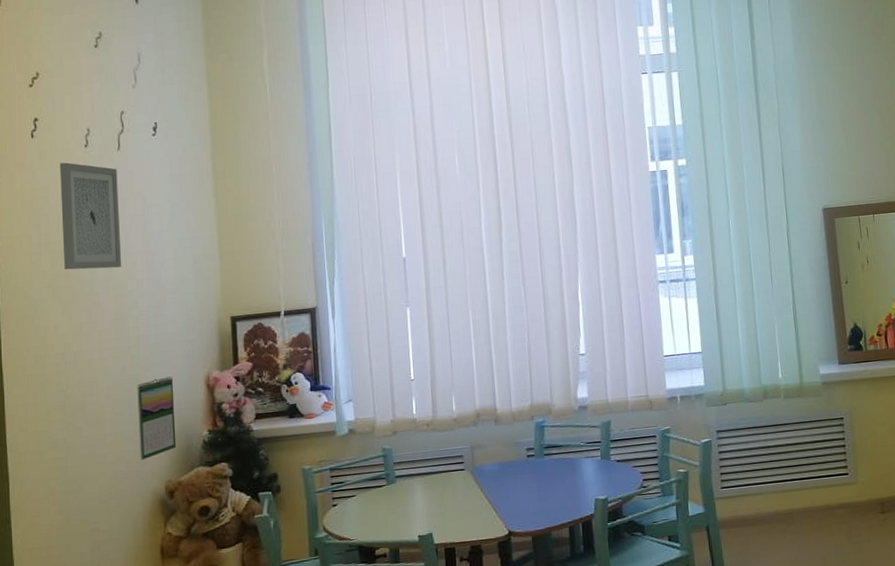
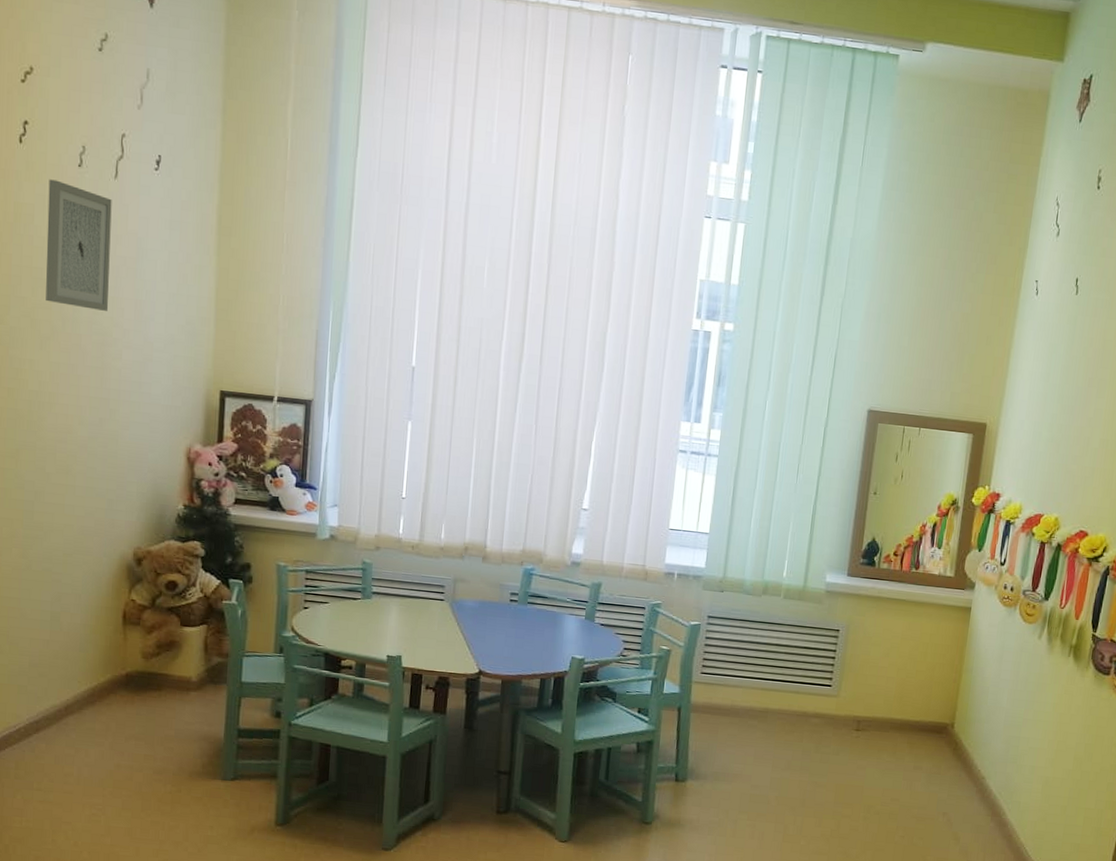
calendar: present [137,376,177,461] -> none [110,439,152,521]

